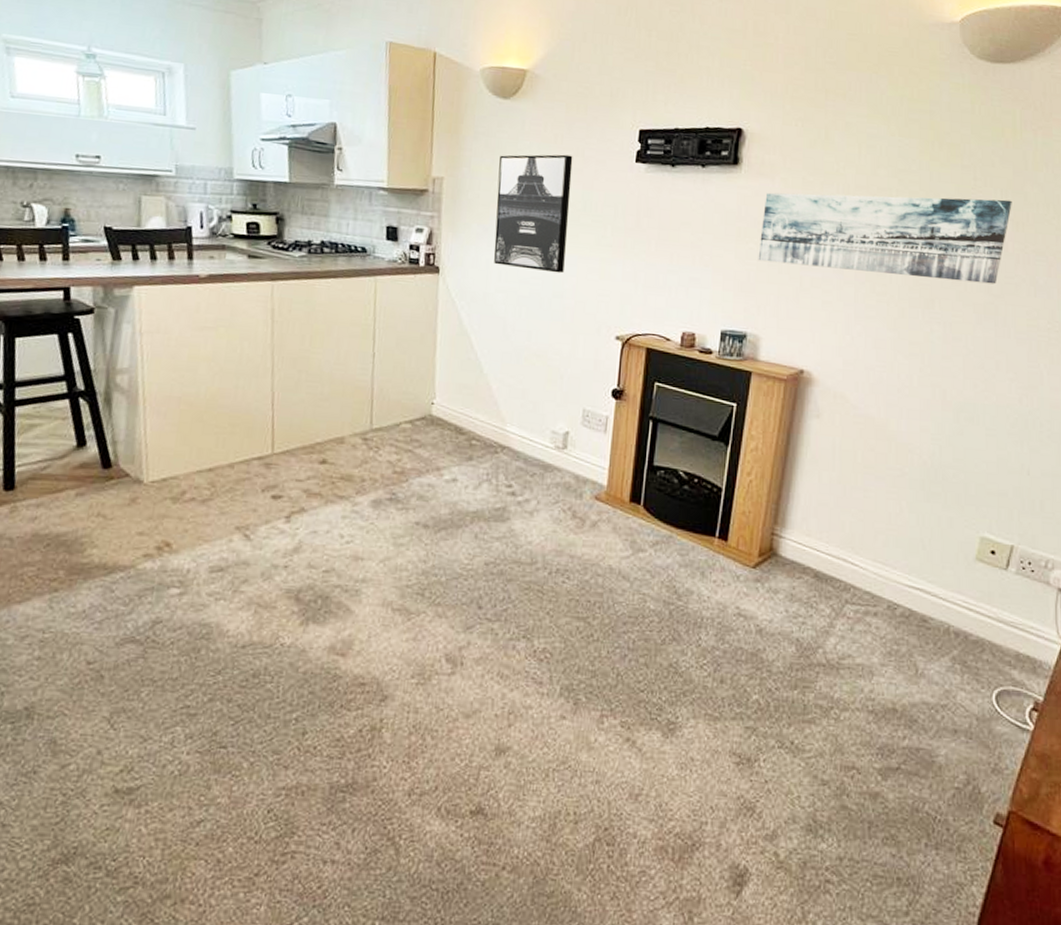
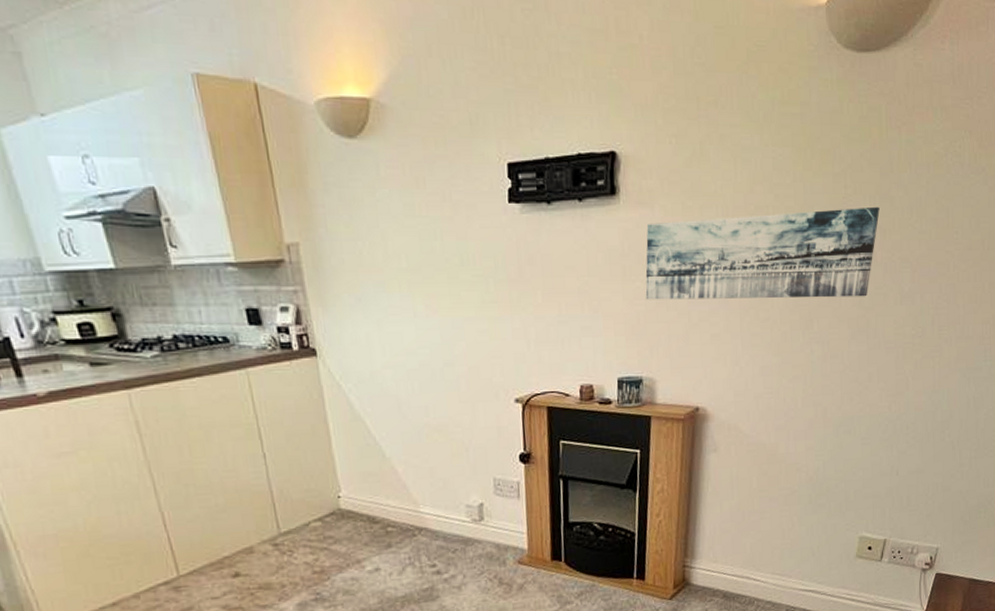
wall art: present [494,154,573,274] -> none [358,201,451,340]

